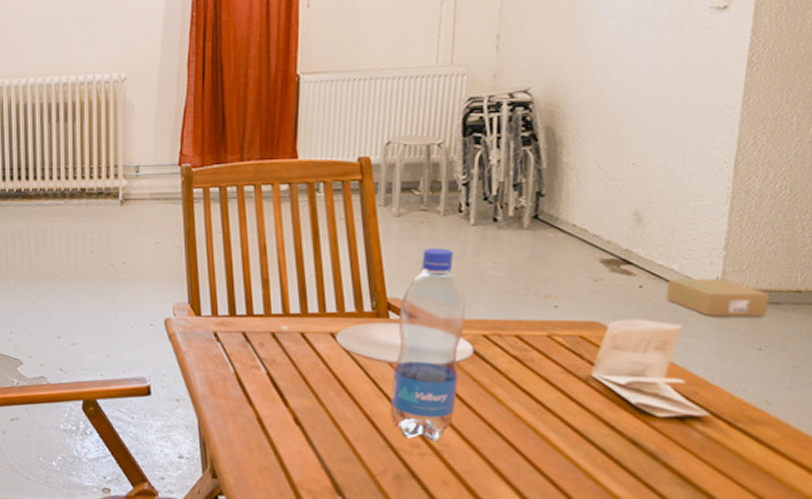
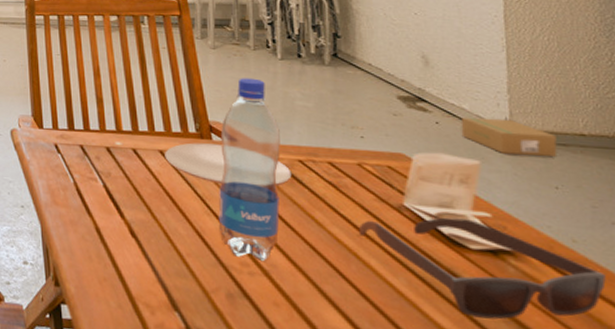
glasses: none [540,386,794,485] -> present [358,217,606,320]

